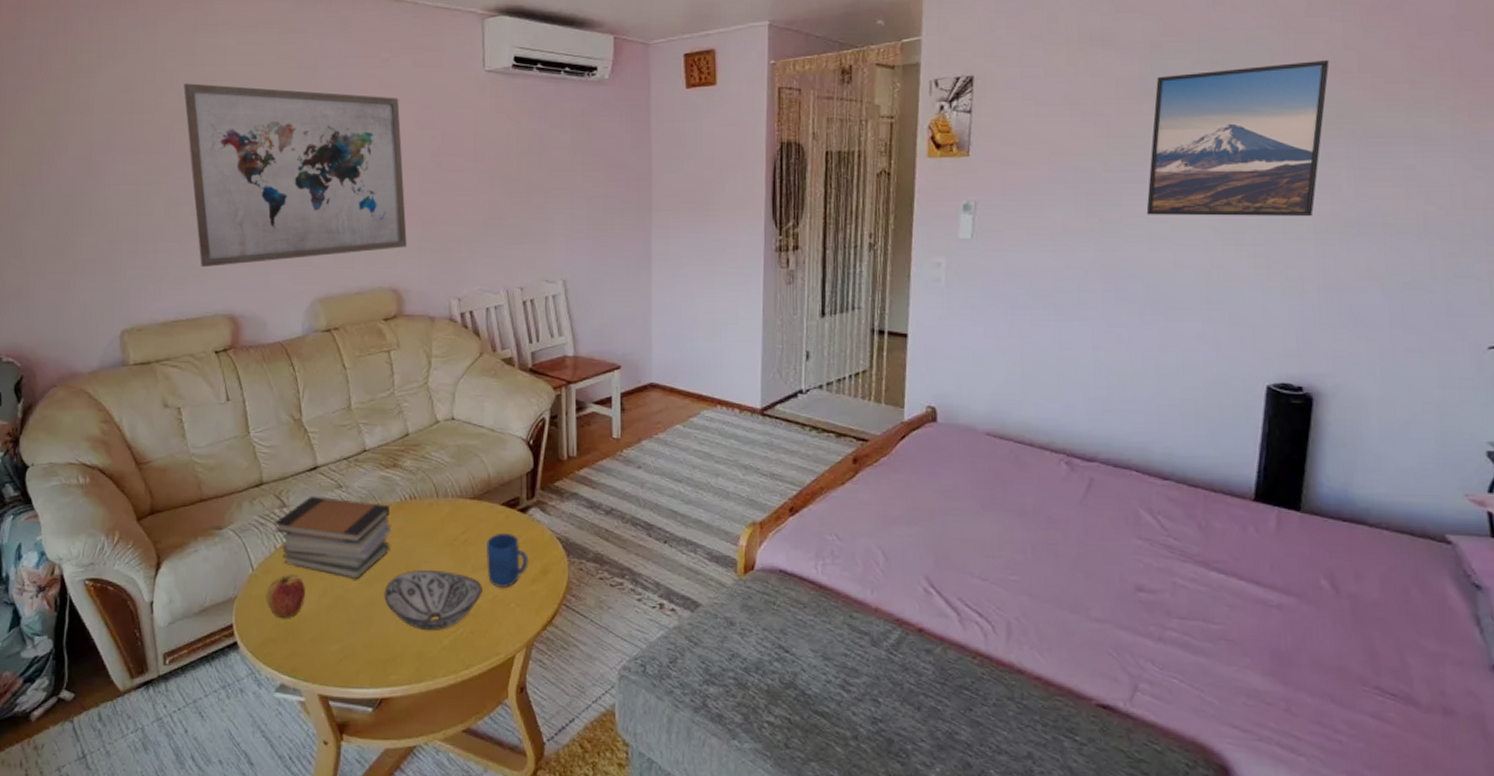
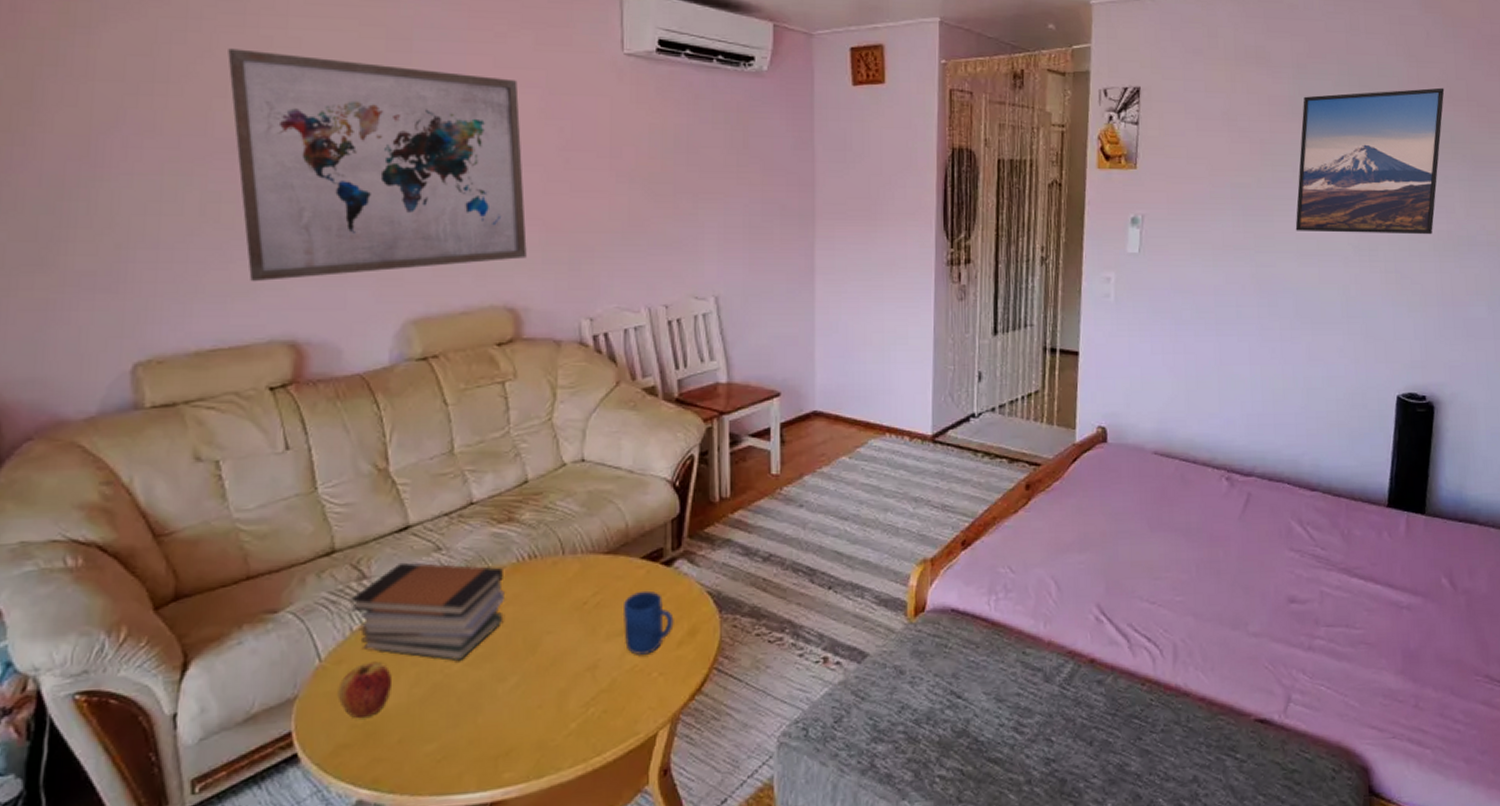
decorative bowl: present [384,570,482,630] -> none [495,641,618,714]

